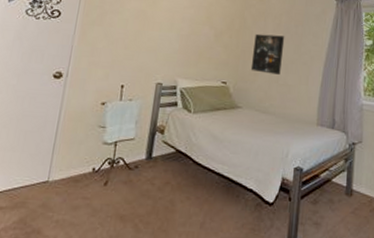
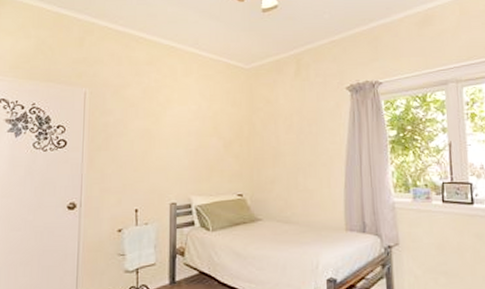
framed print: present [250,33,285,75] -> none [266,137,299,180]

